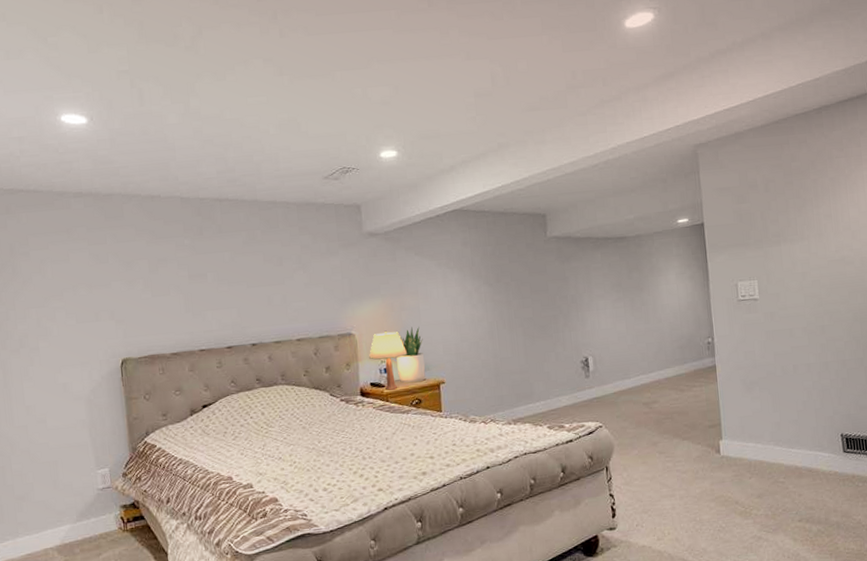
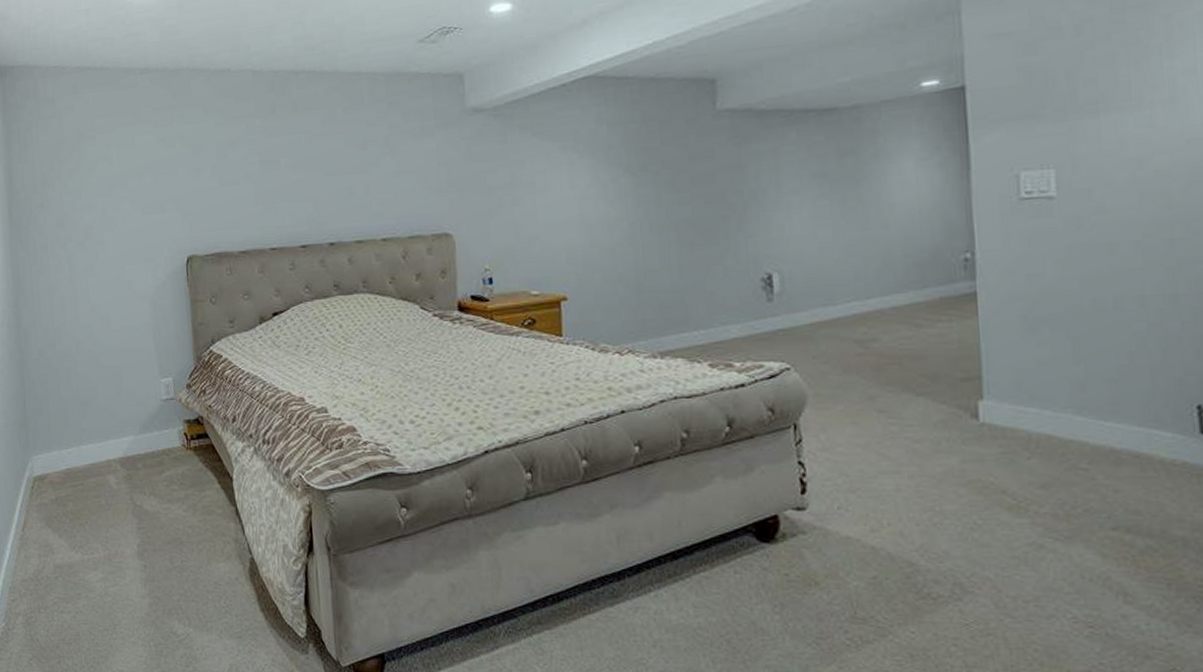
table lamp: present [368,330,408,391] -> none [469,231,520,306]
planter: present [396,326,426,384] -> none [505,226,542,299]

